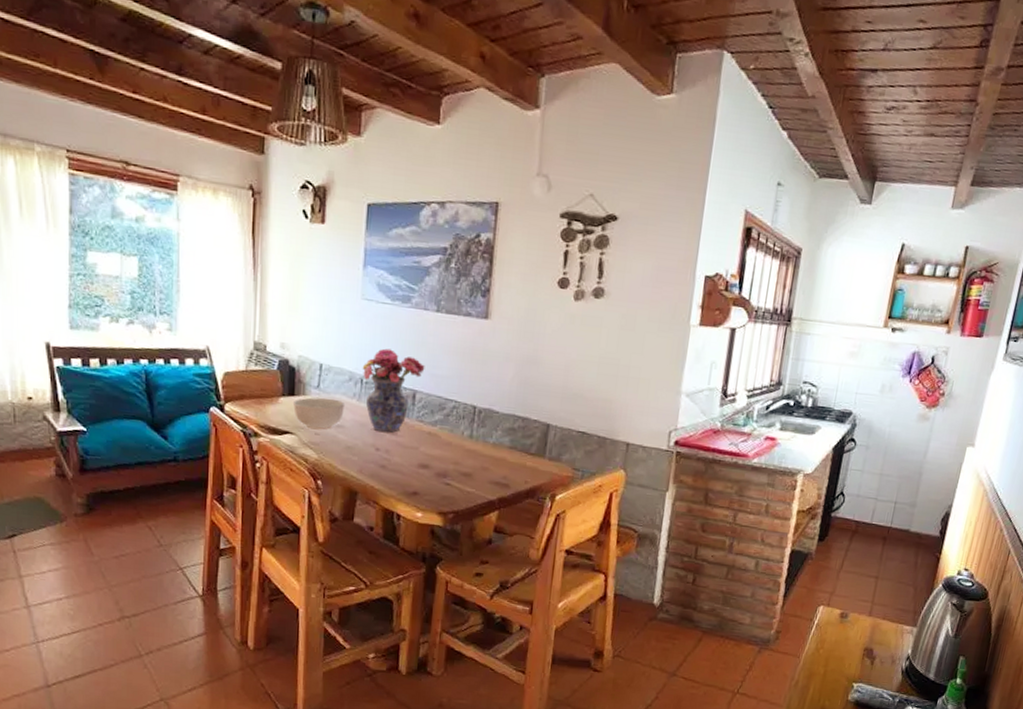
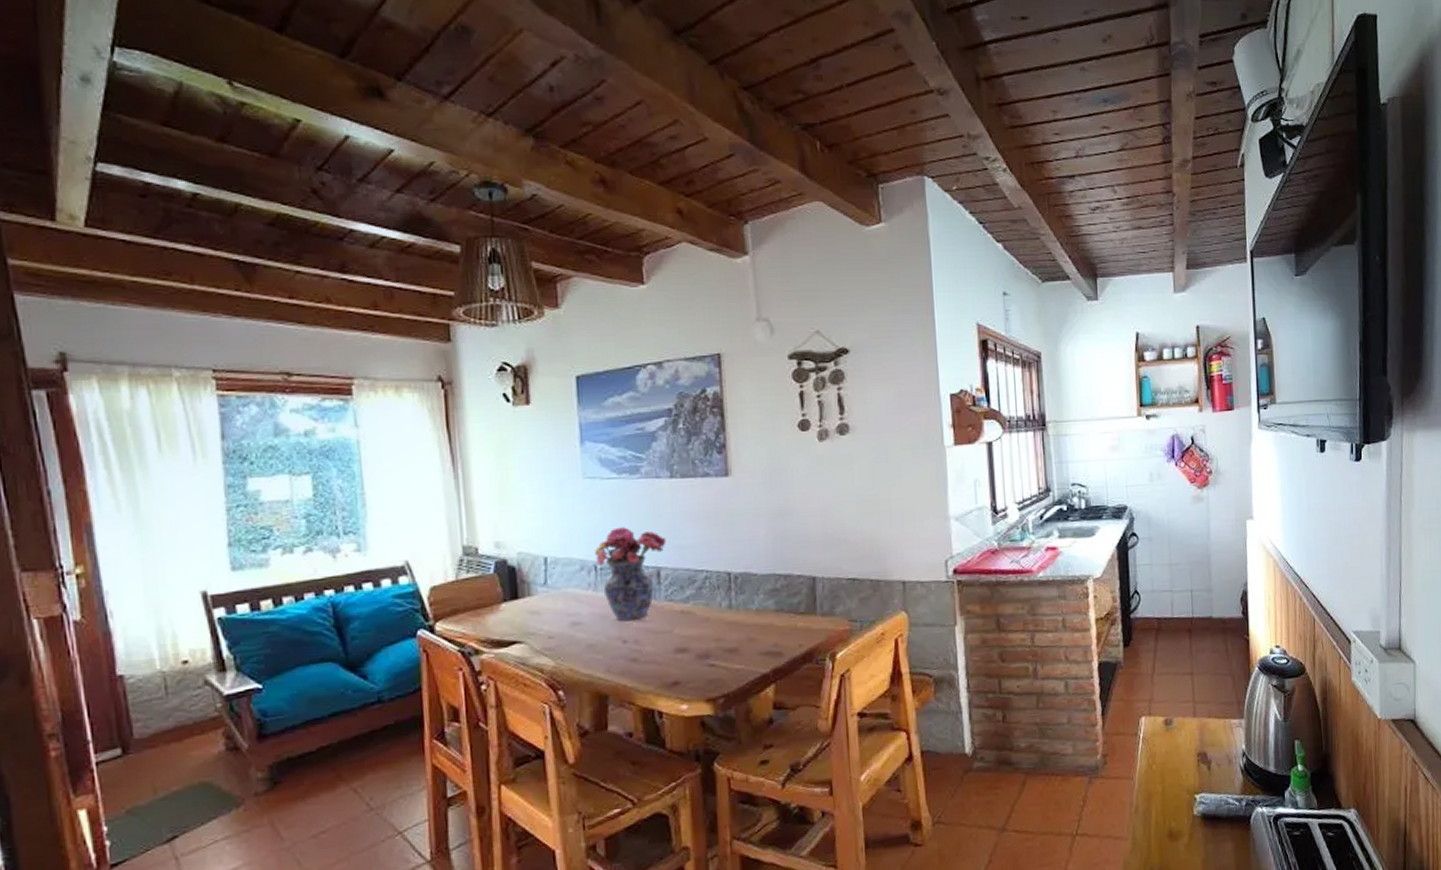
bowl: present [293,397,344,430] -> none [518,594,580,633]

